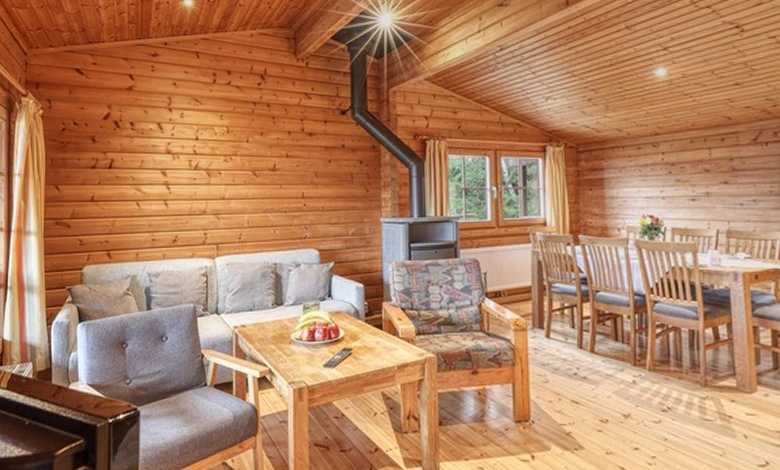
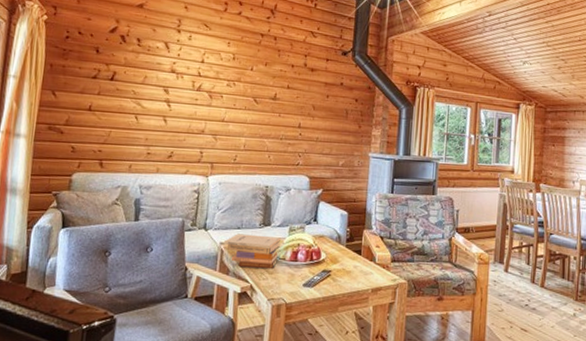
books: none [238,316,295,350] -> present [224,233,281,268]

